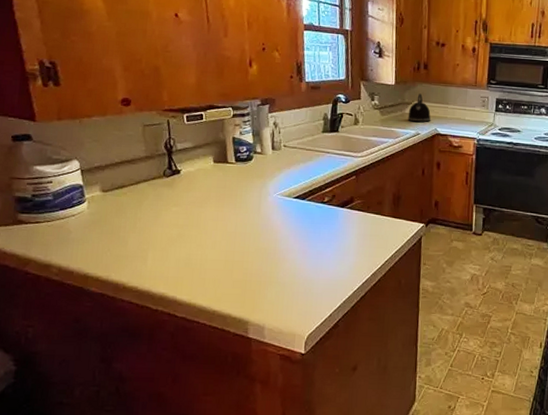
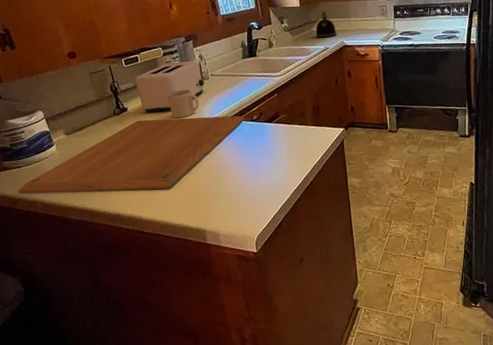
chopping board: none [31,185,315,269] -> present [18,115,245,194]
toaster: none [195,125,275,180] -> present [135,60,205,112]
mug: none [229,157,265,190] -> present [167,89,199,119]

